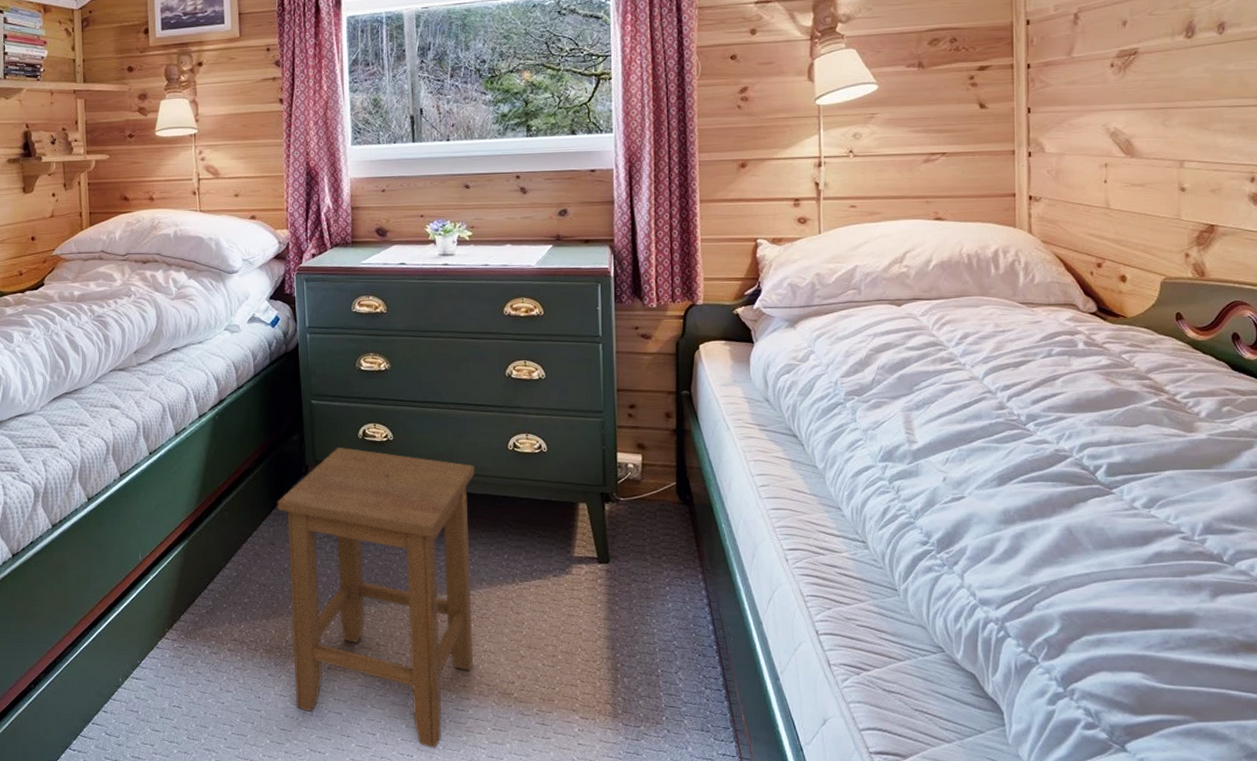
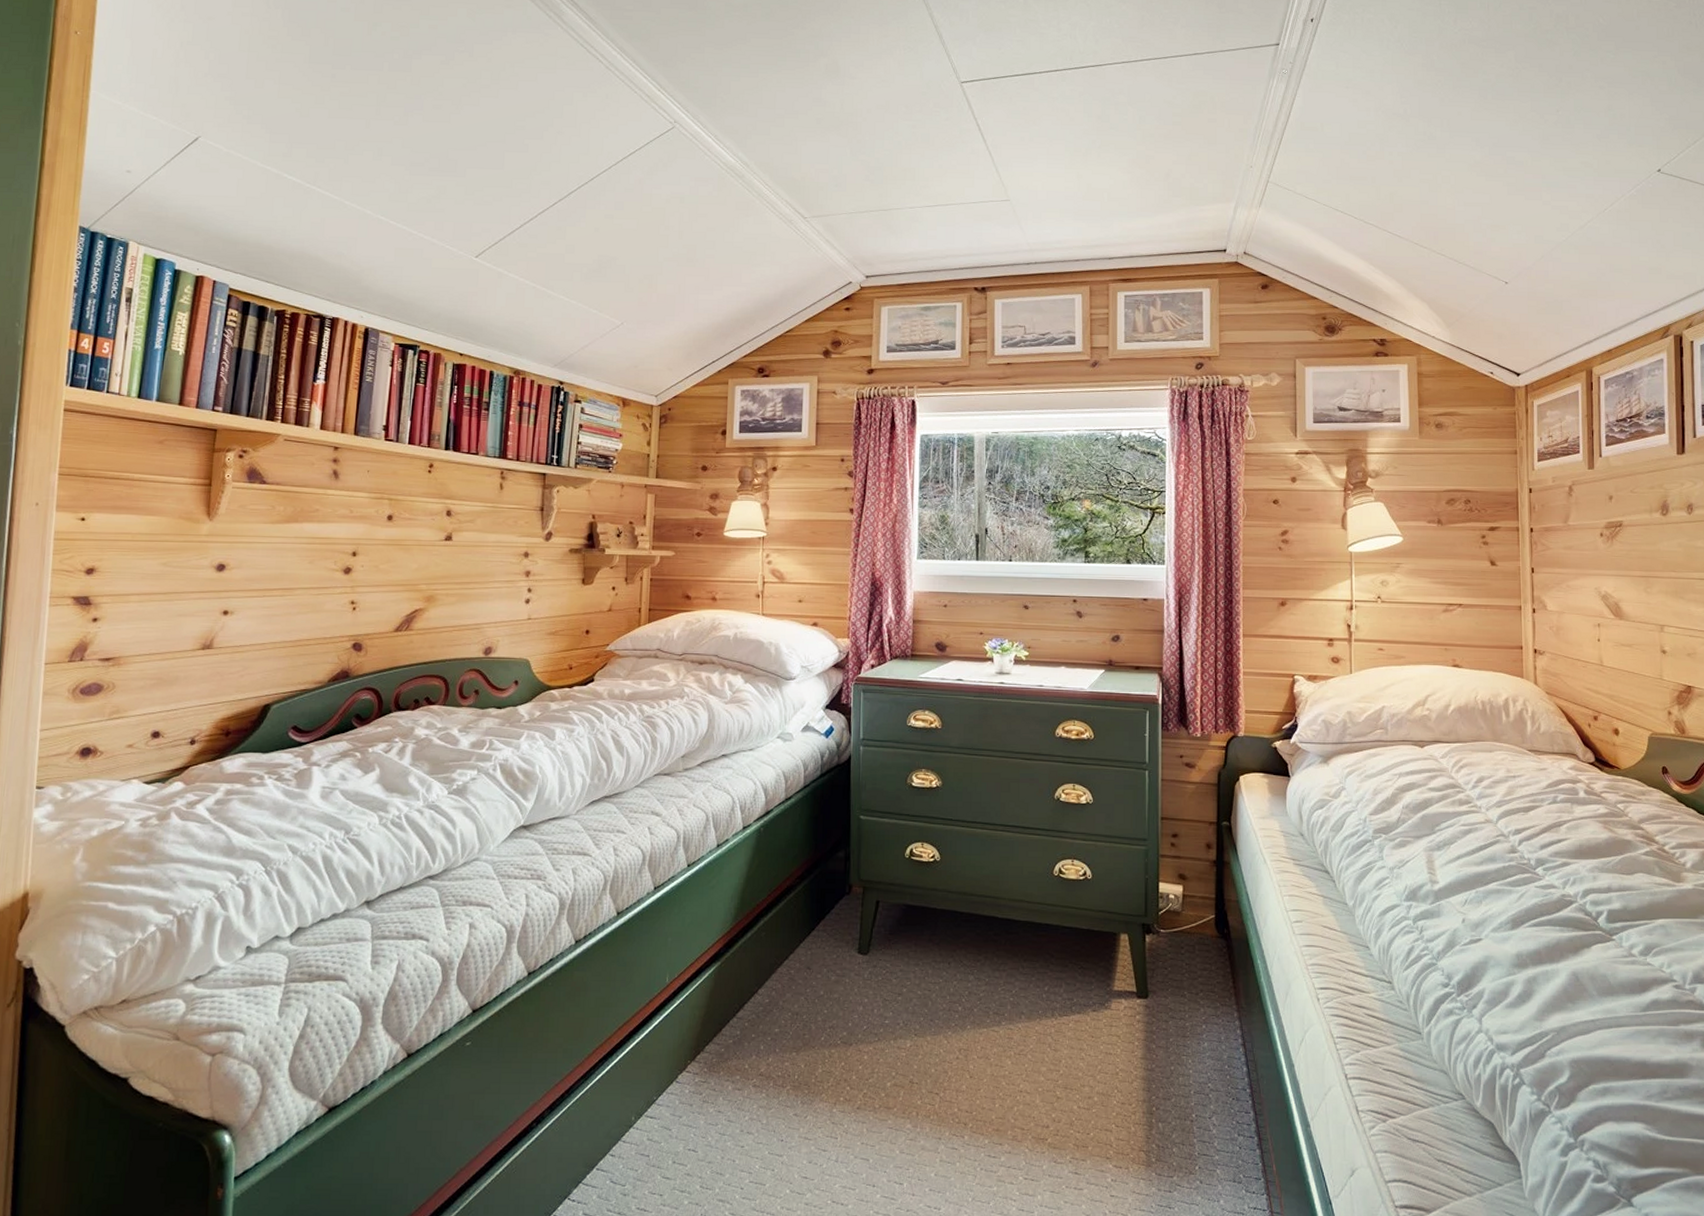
stool: present [277,447,475,748] -> none [817,866,1019,1200]

